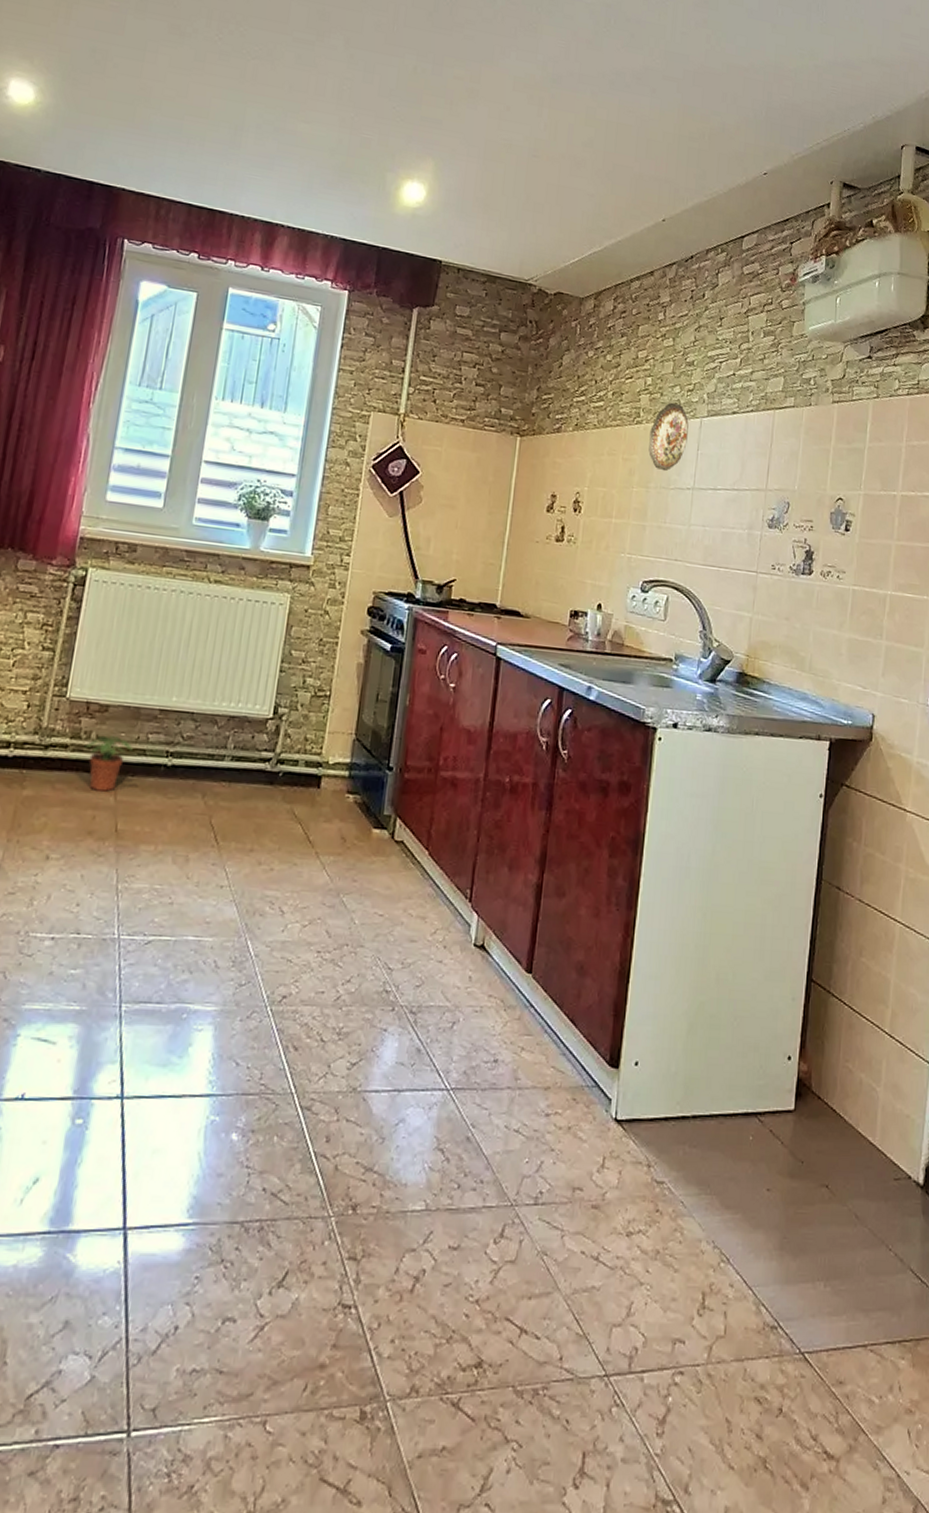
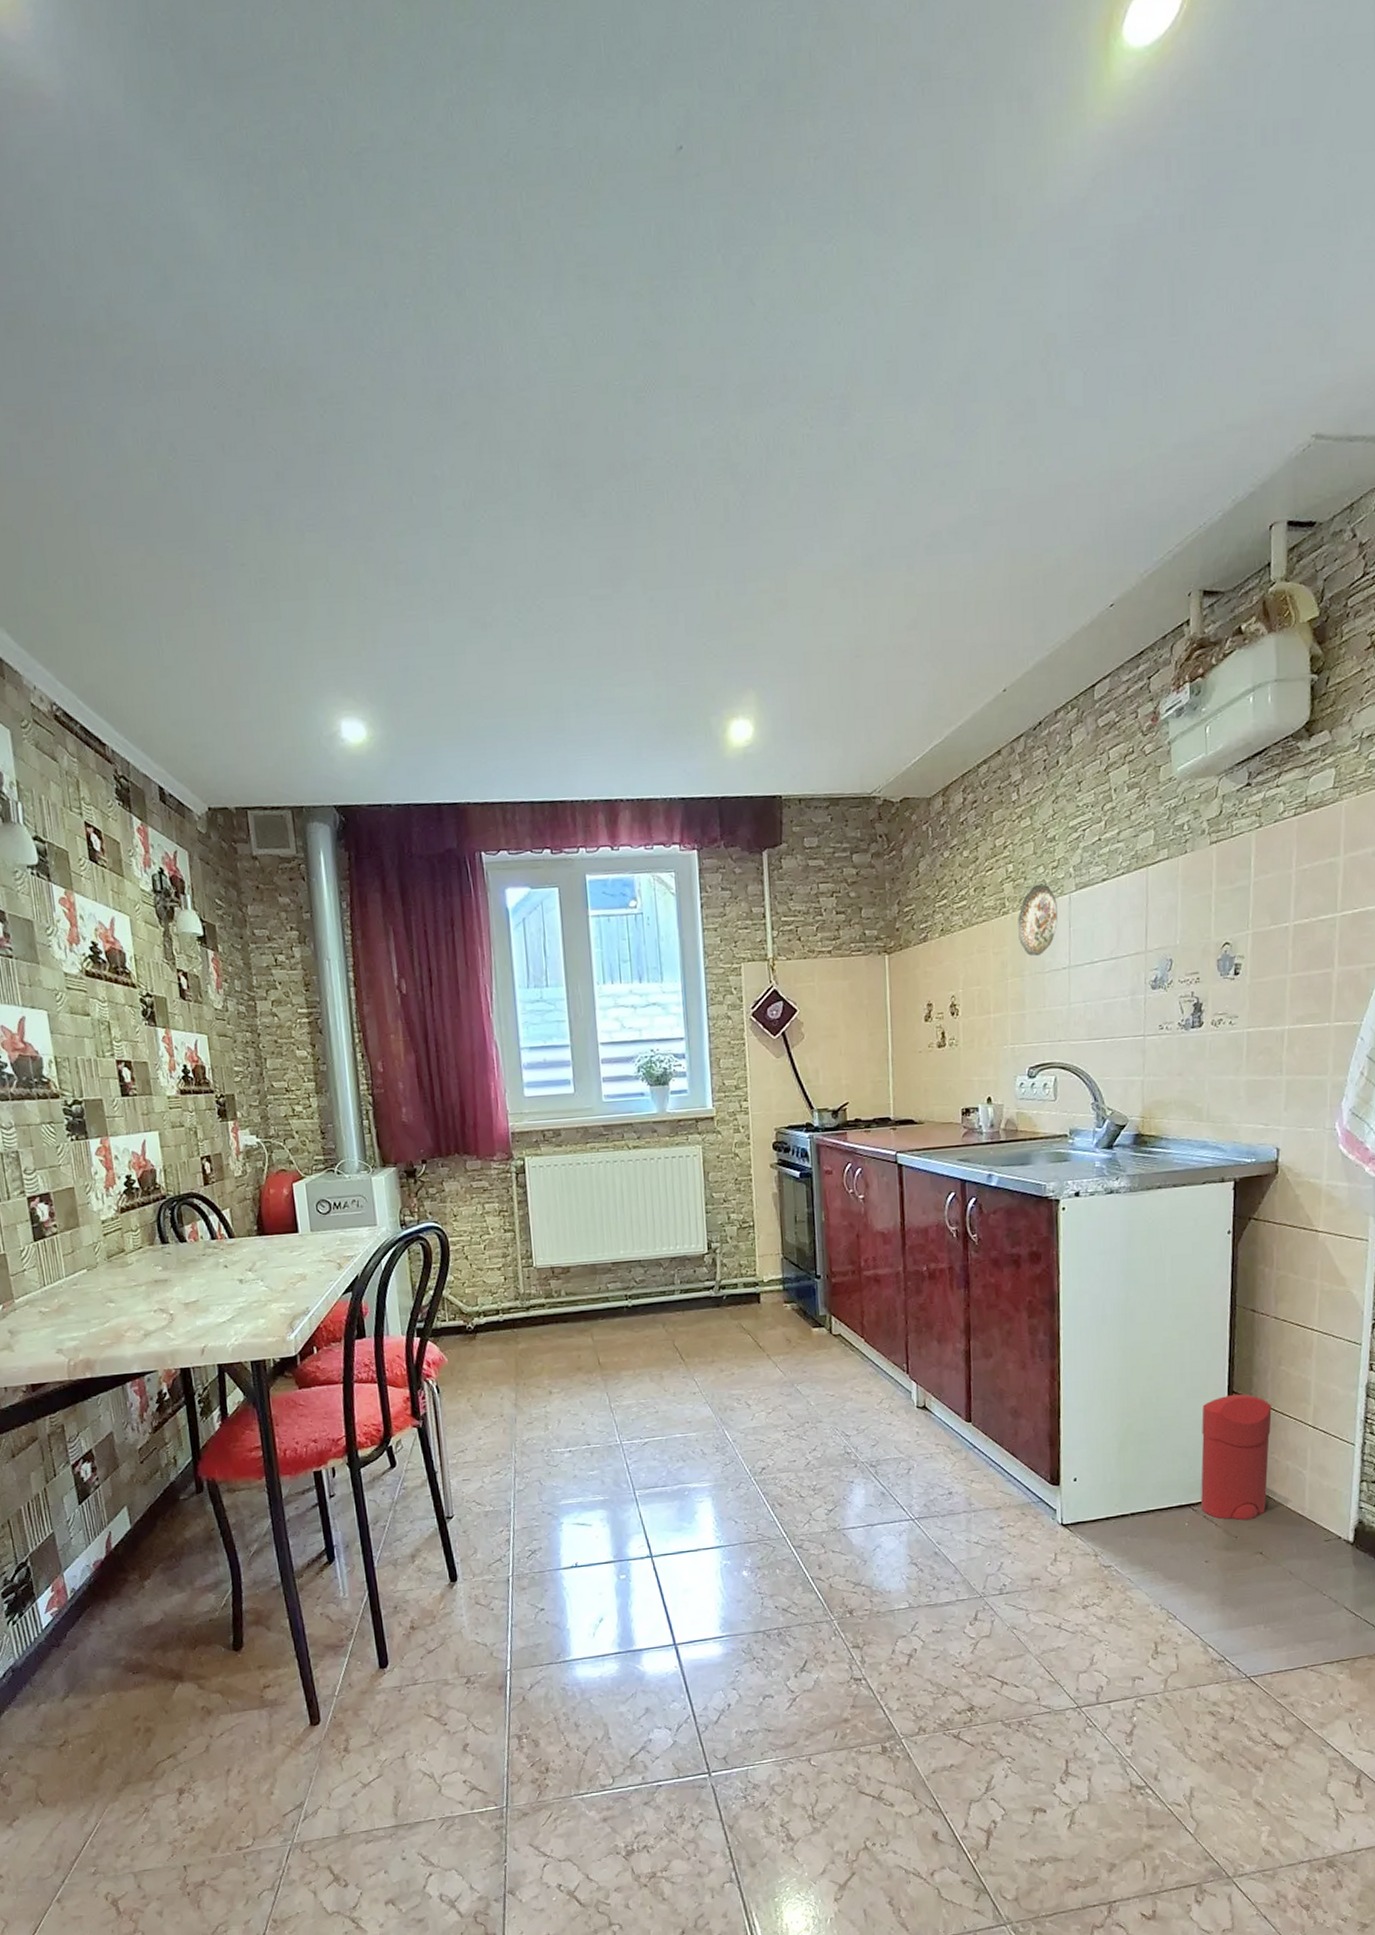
potted plant: present [84,735,133,792] -> none [558,1290,597,1336]
trash can: none [768,983,850,1142] -> present [1201,1393,1272,1521]

